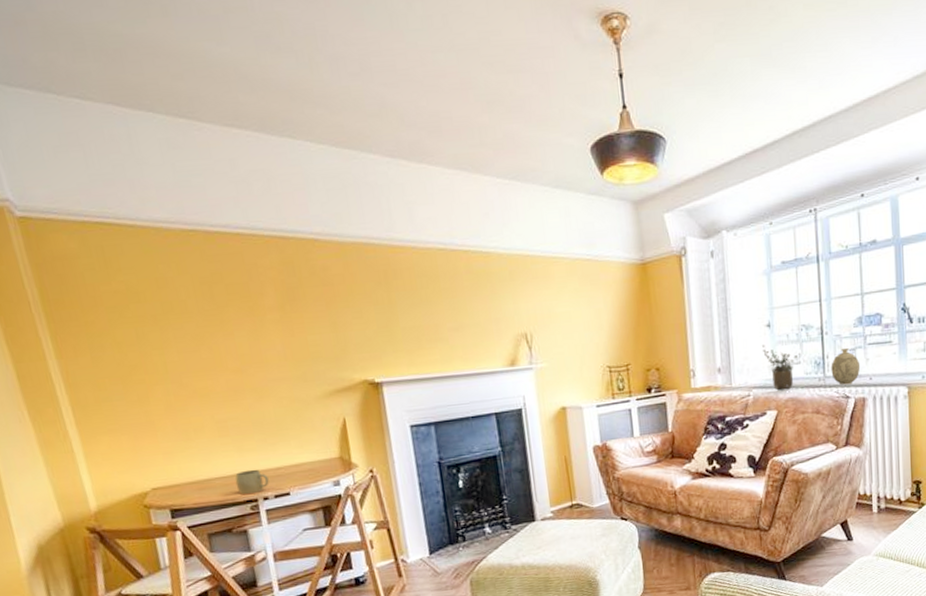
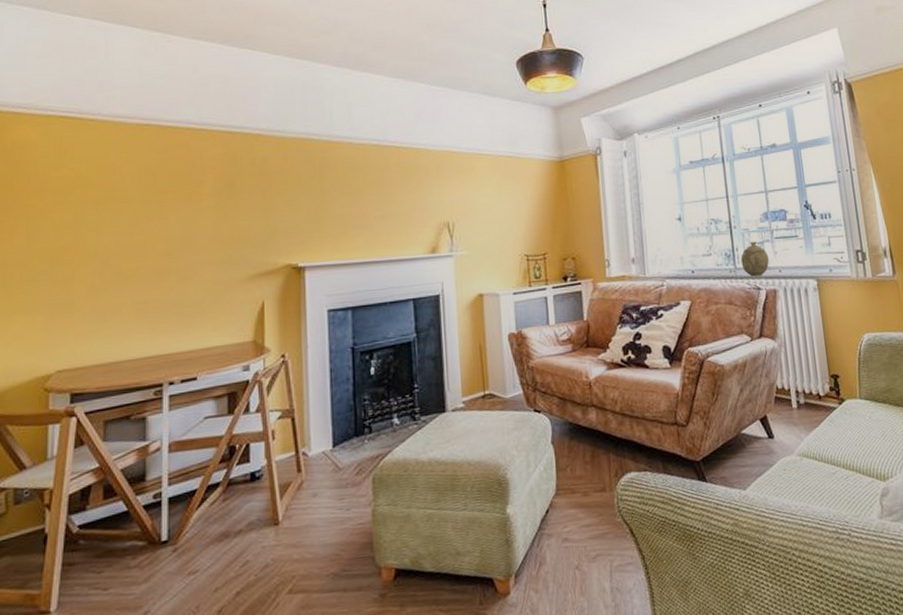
mug: present [235,469,269,496] -> none [143,352,178,380]
potted plant: present [762,345,798,392] -> none [674,237,708,282]

